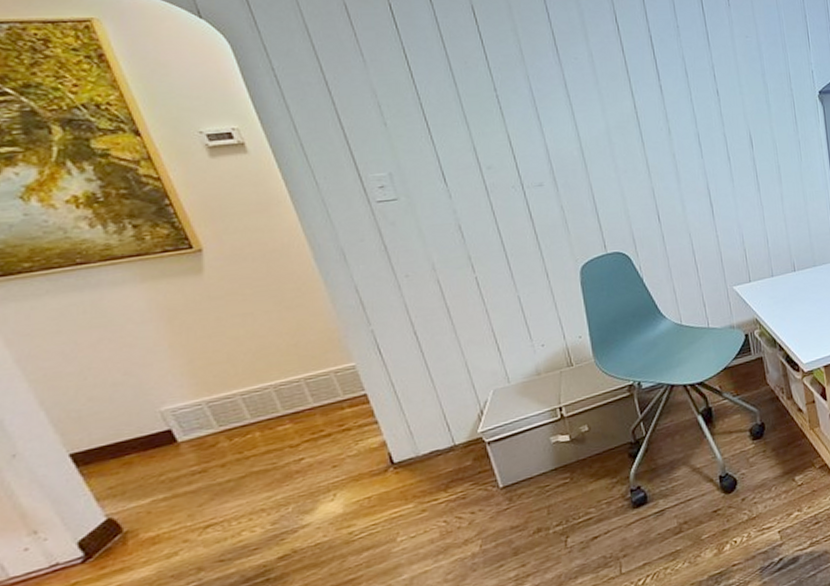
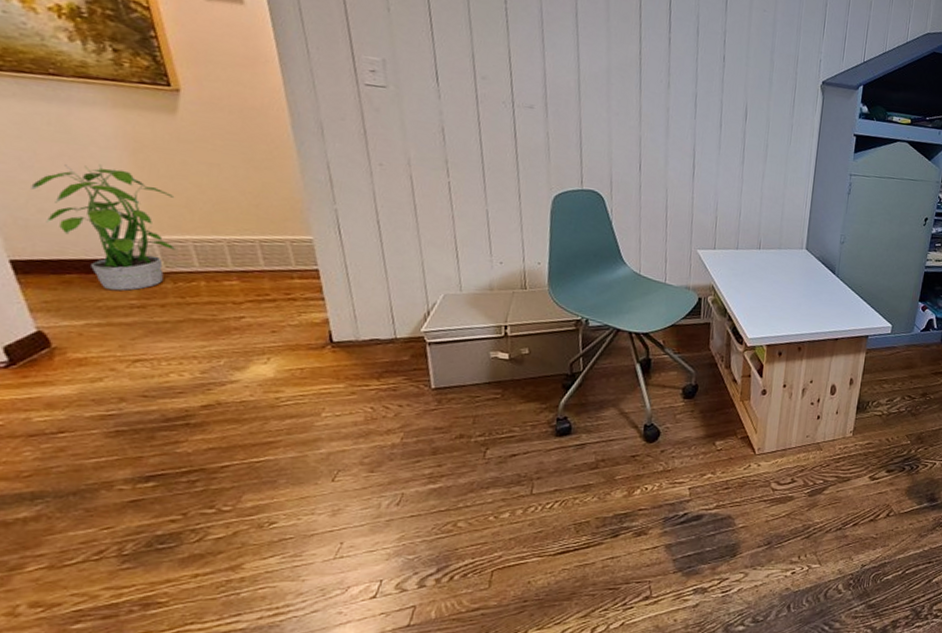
potted plant: none [78,339,226,462] -> present [31,164,177,291]

